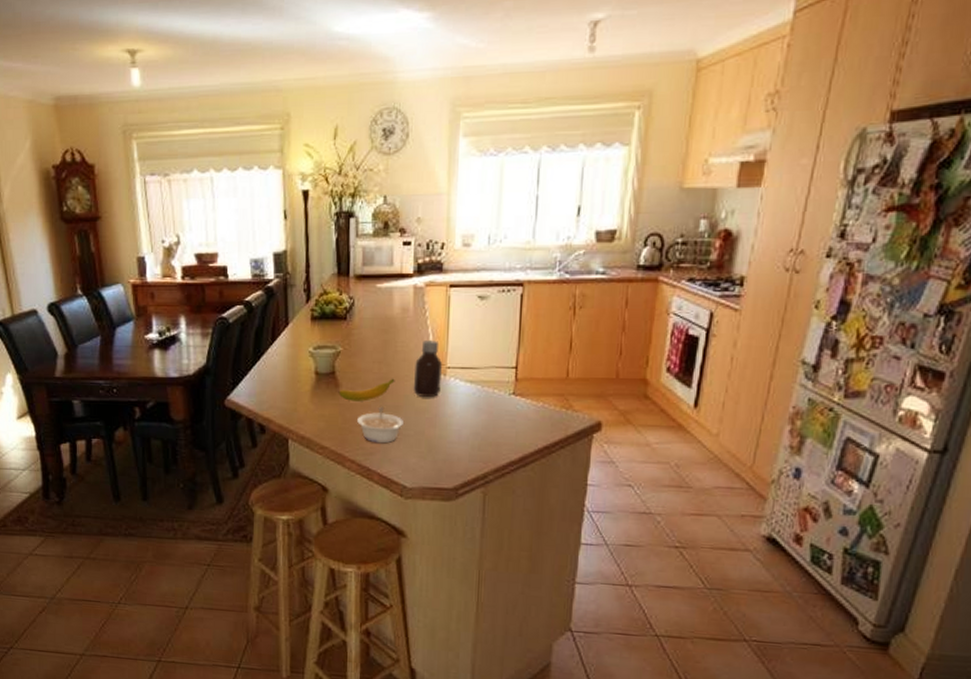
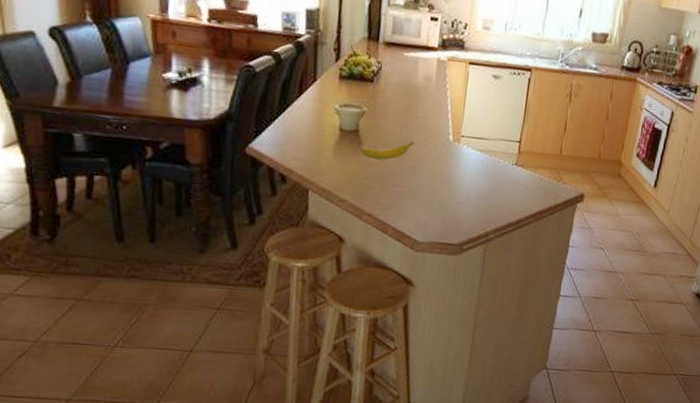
legume: present [357,406,405,444] -> none [376,166,420,201]
bottle: present [413,340,443,397] -> none [429,109,458,162]

